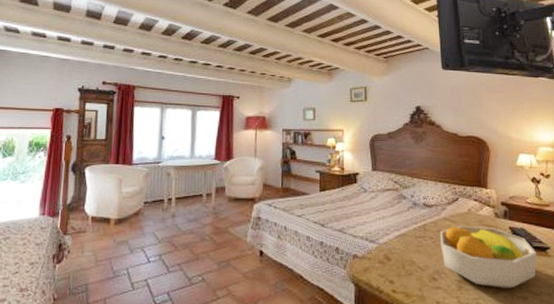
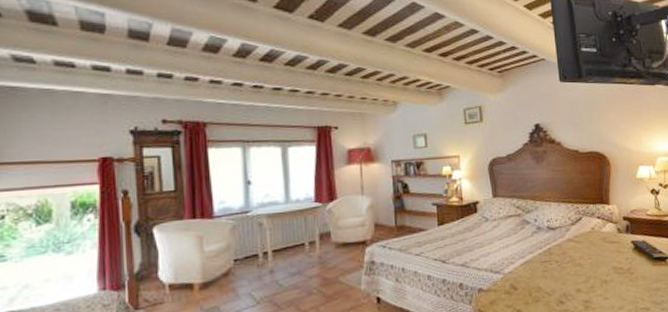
fruit bowl: present [440,225,537,288] -> none [565,243,658,303]

